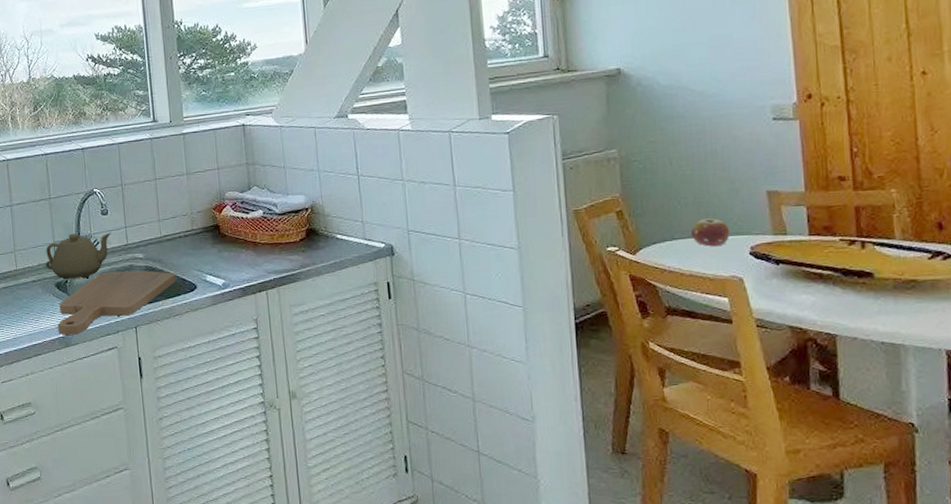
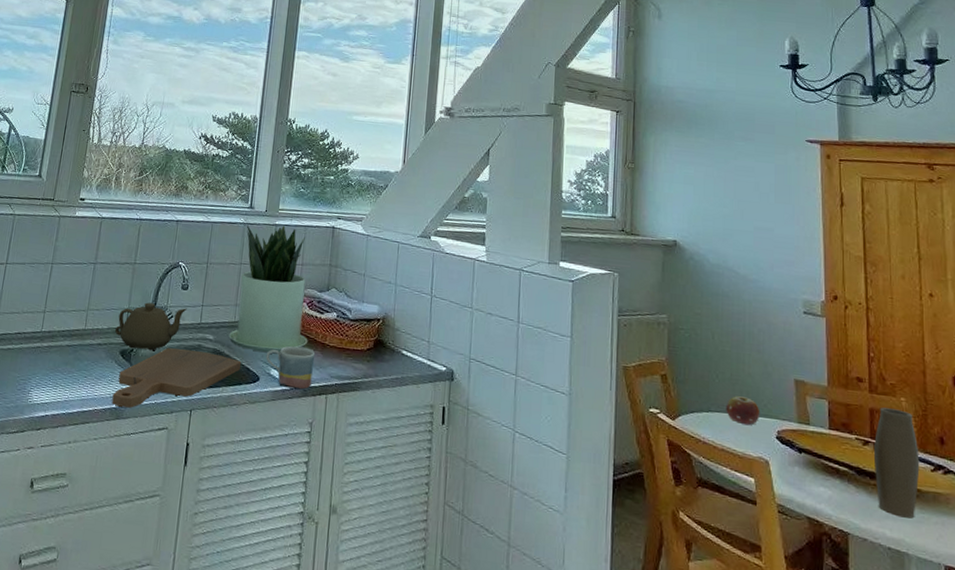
planter: none [153,133,238,262] -> present [229,225,308,353]
mug: none [199,249,250,291] -> present [265,346,316,390]
vase: none [860,202,915,311] -> present [873,407,920,519]

